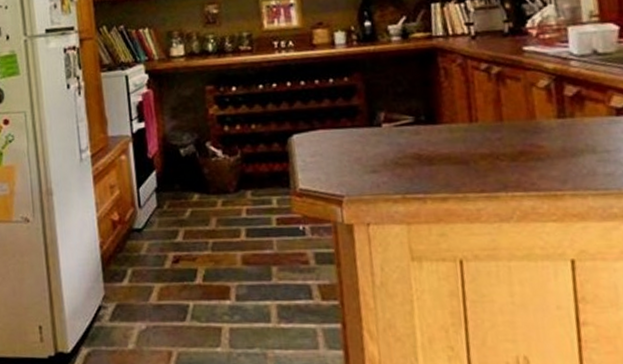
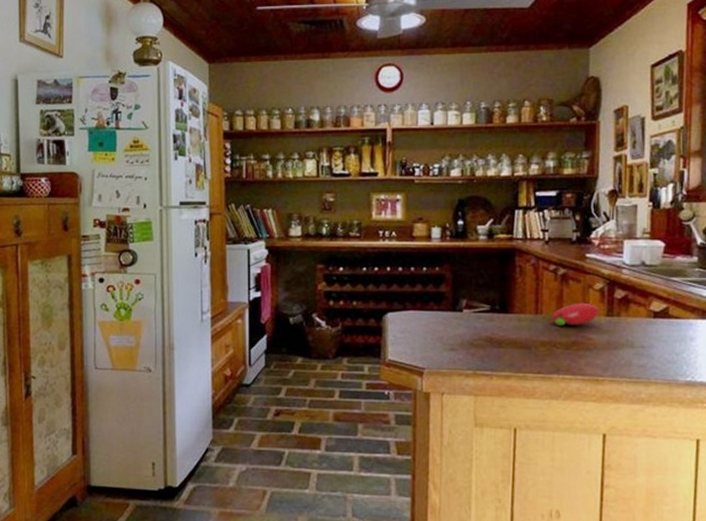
fruit: none [486,104,548,134] -> present [548,302,599,326]

